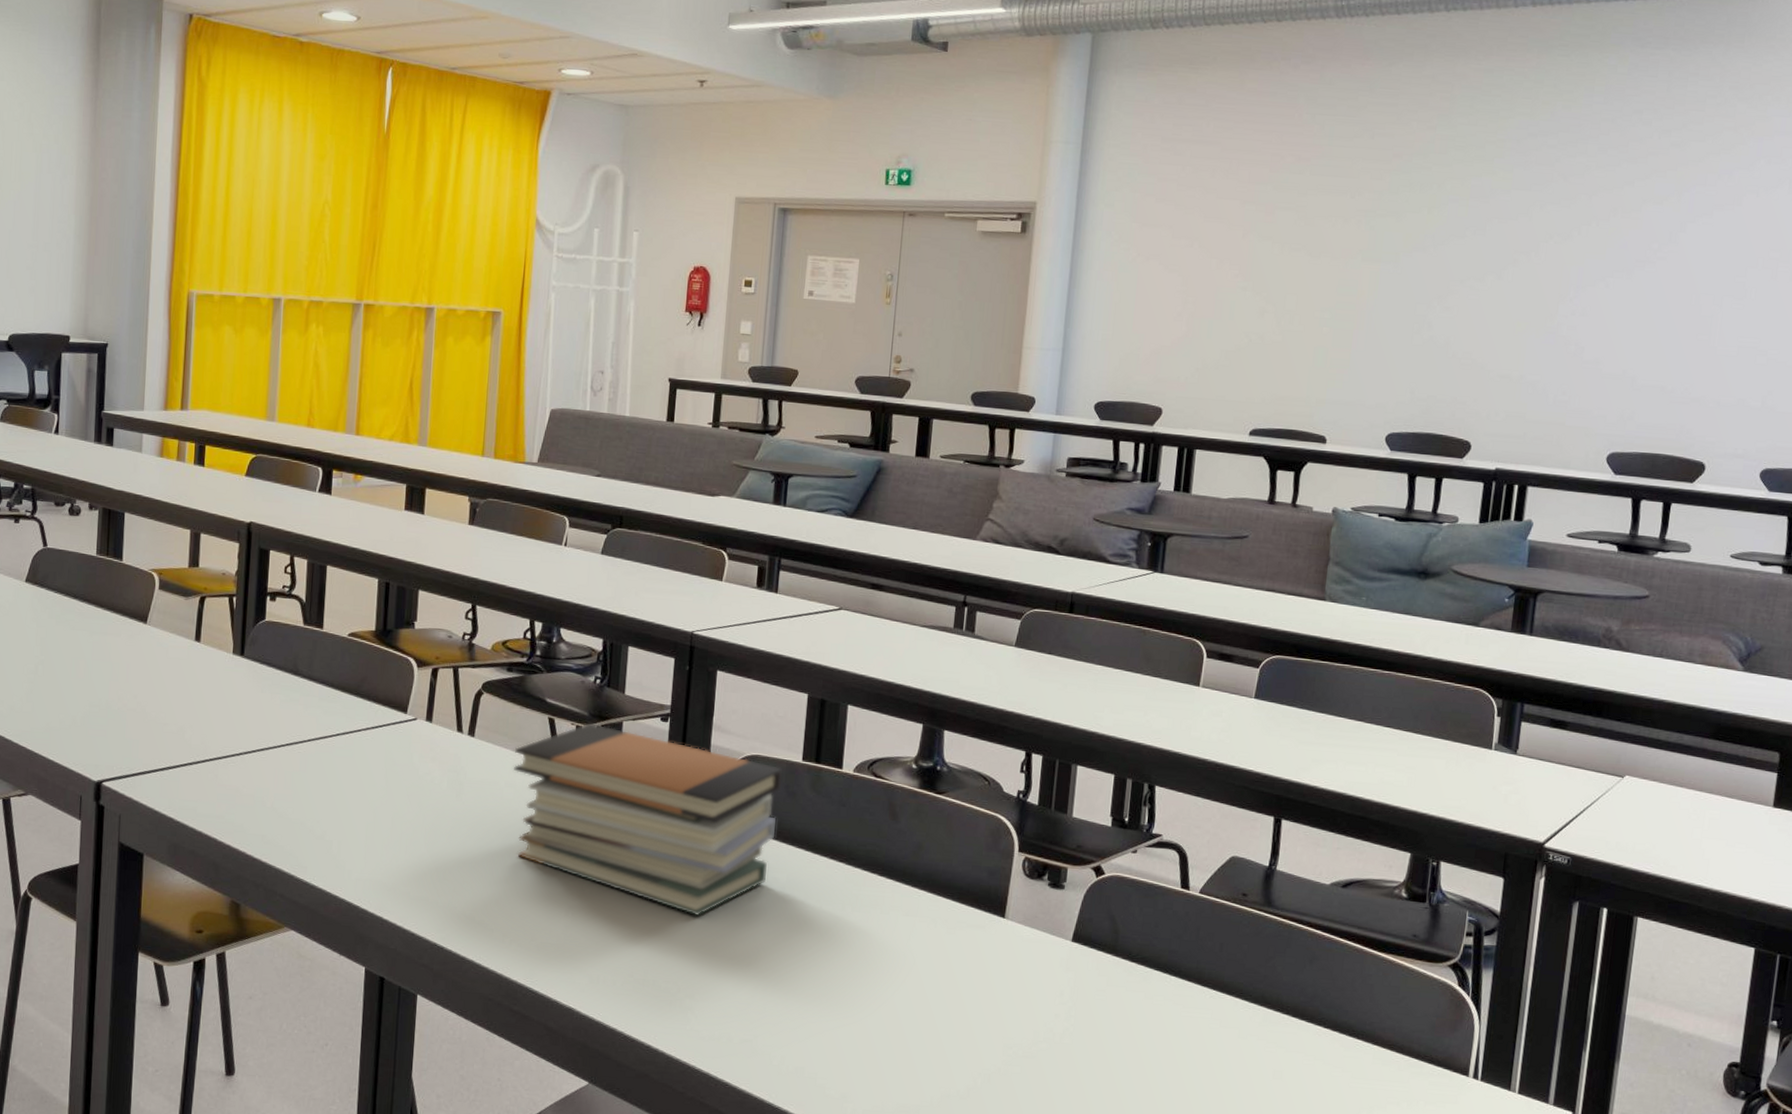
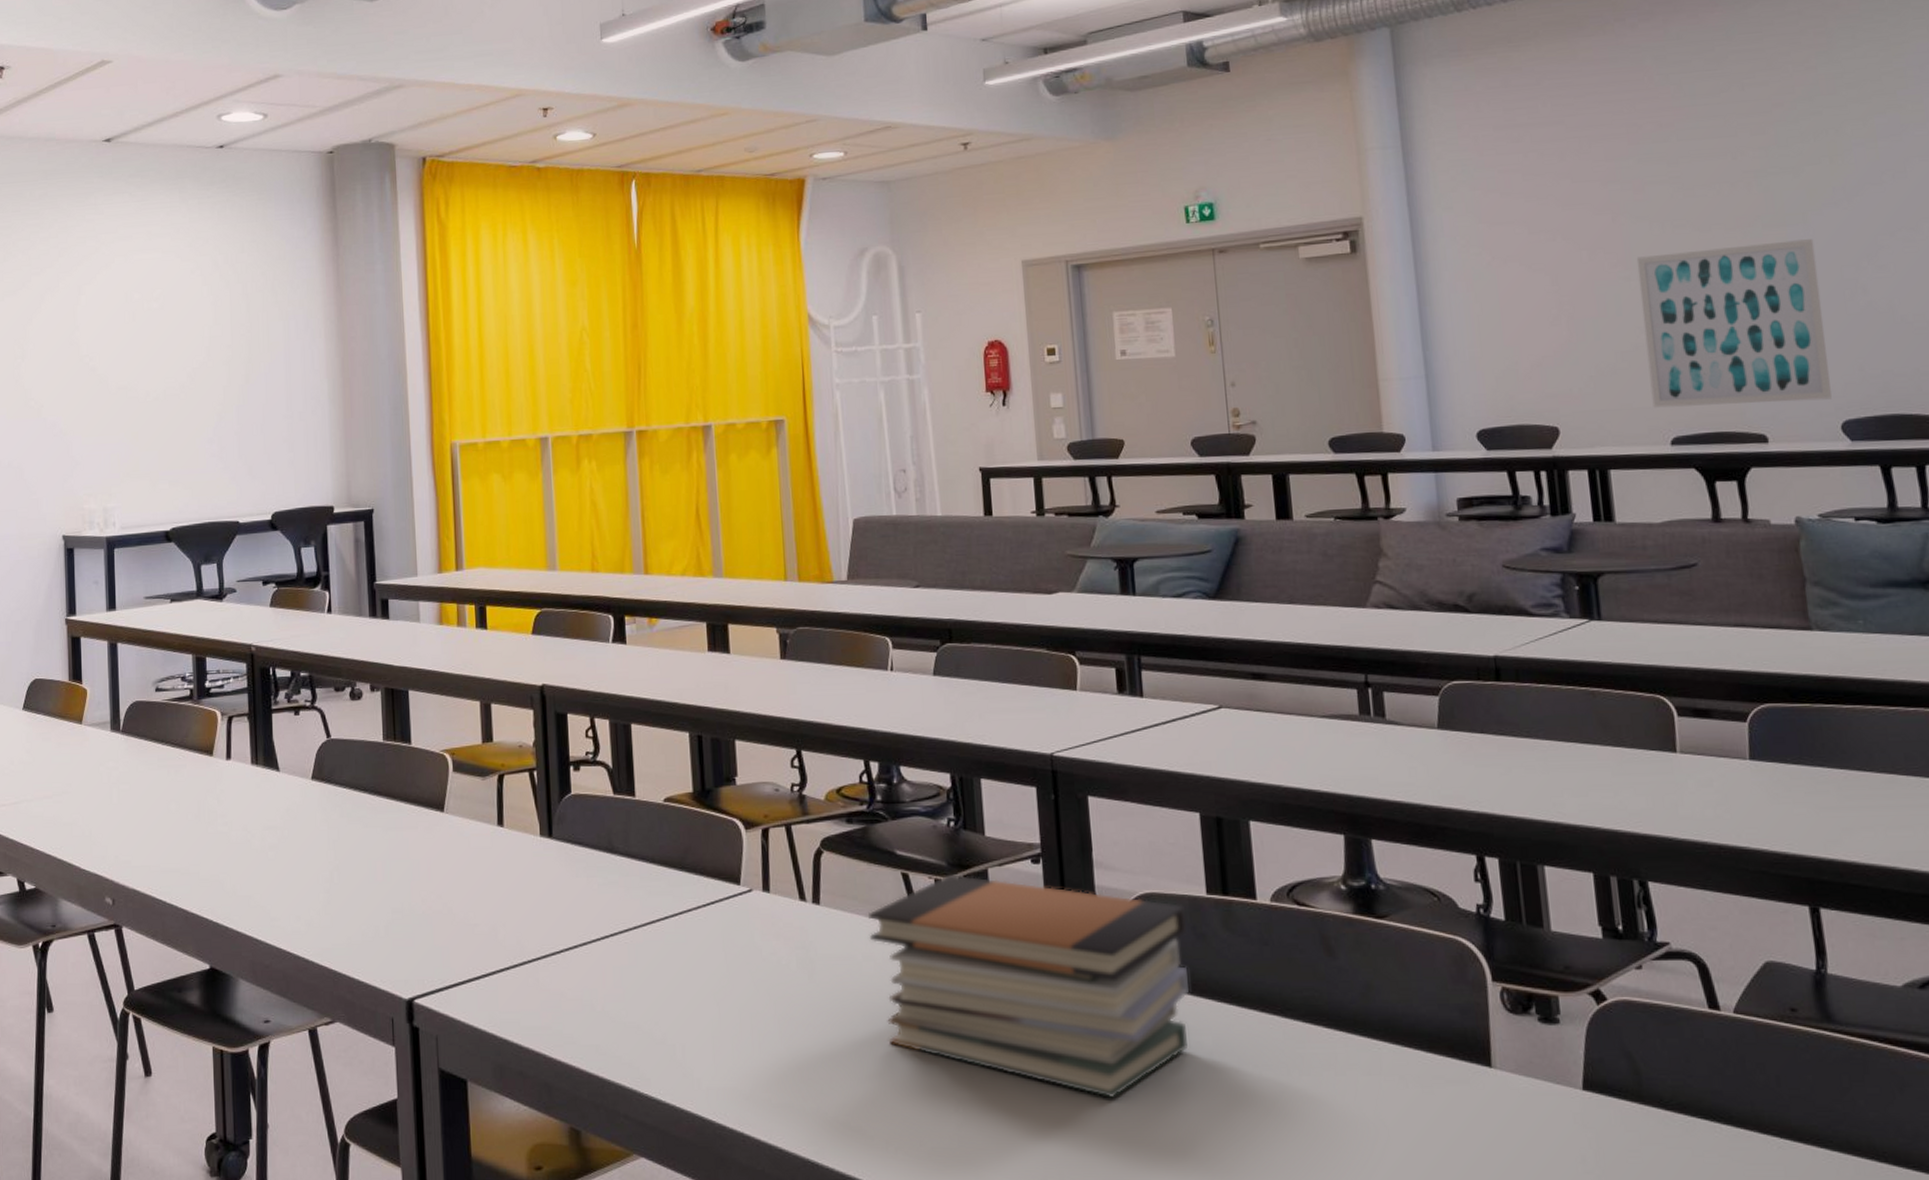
wall art: none [1241,271,1400,414] -> present [1636,239,1832,408]

